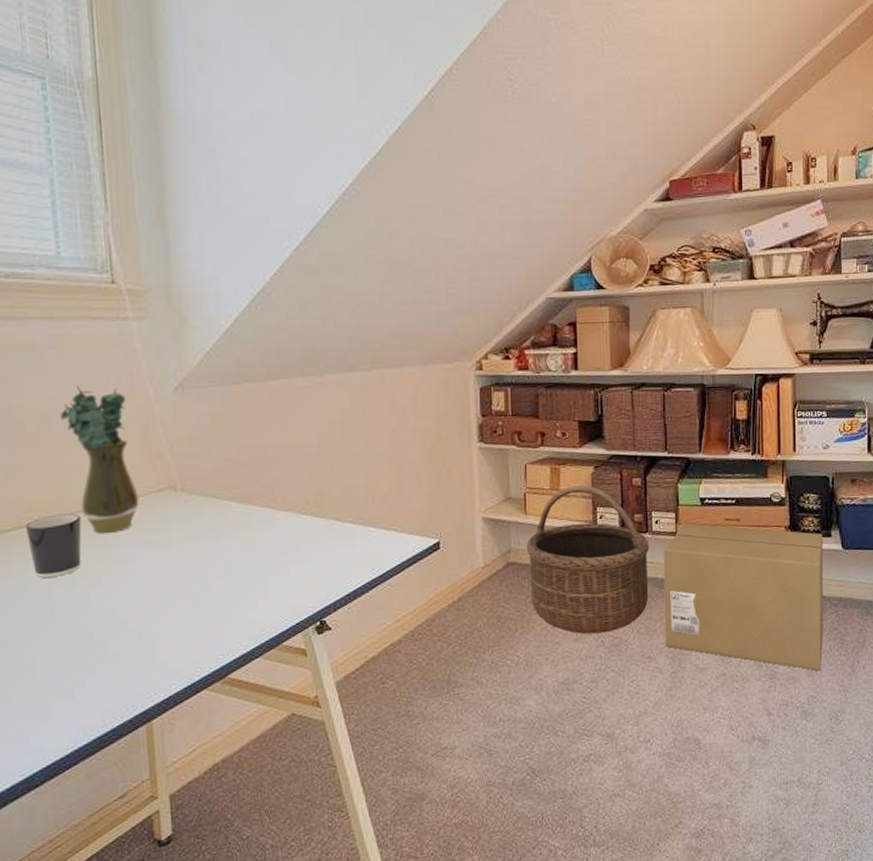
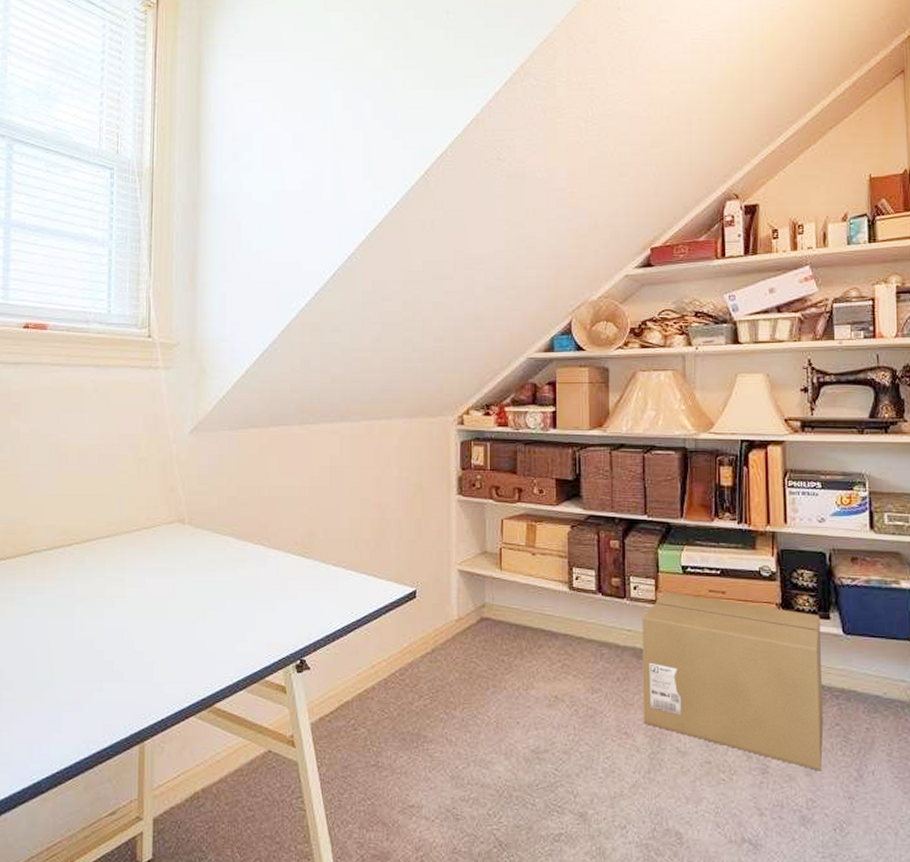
mug: present [25,513,82,578] -> none [58,538,104,595]
vase: present [60,385,139,533] -> none [97,425,153,558]
basket: present [526,485,649,634] -> none [501,544,627,701]

